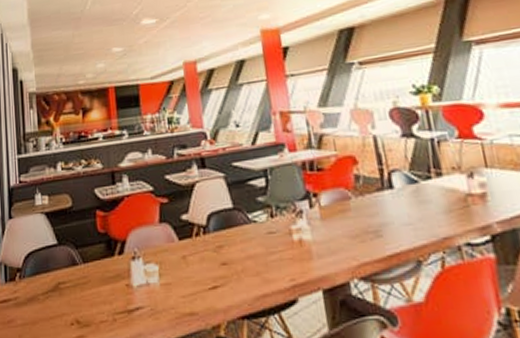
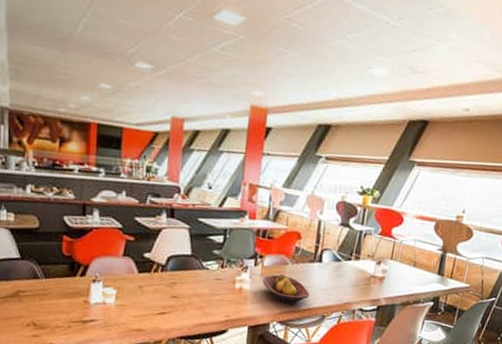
fruit bowl: none [323,211,392,252] -> present [262,273,310,304]

